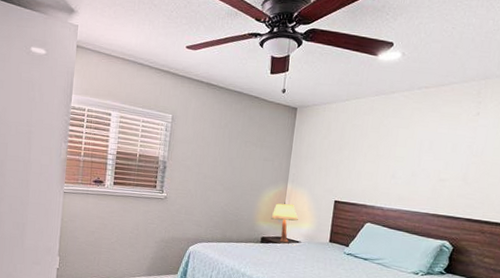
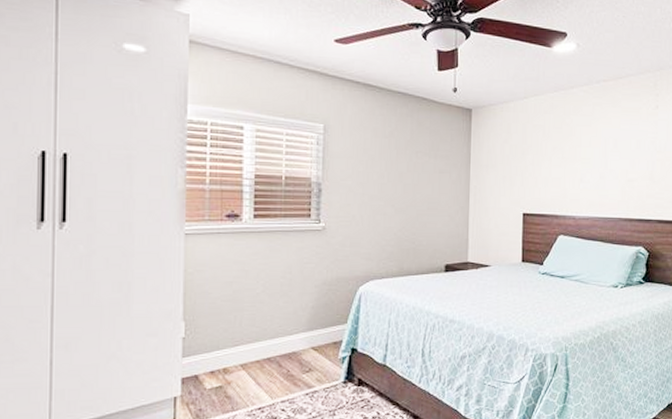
table lamp: present [271,202,298,243] -> none [454,220,485,269]

